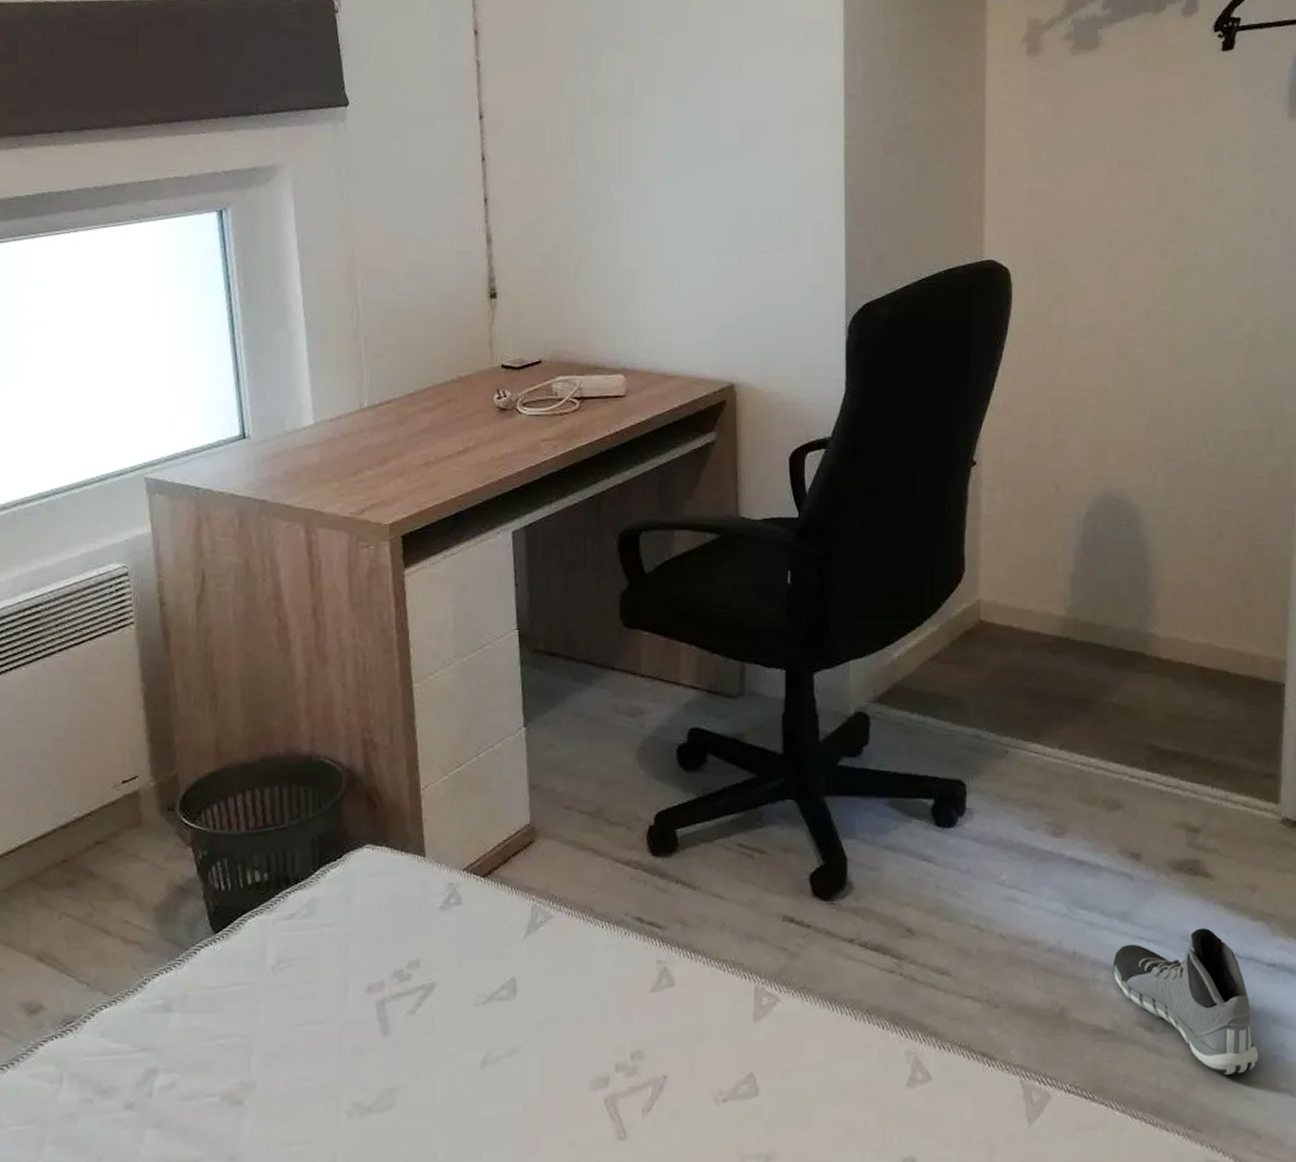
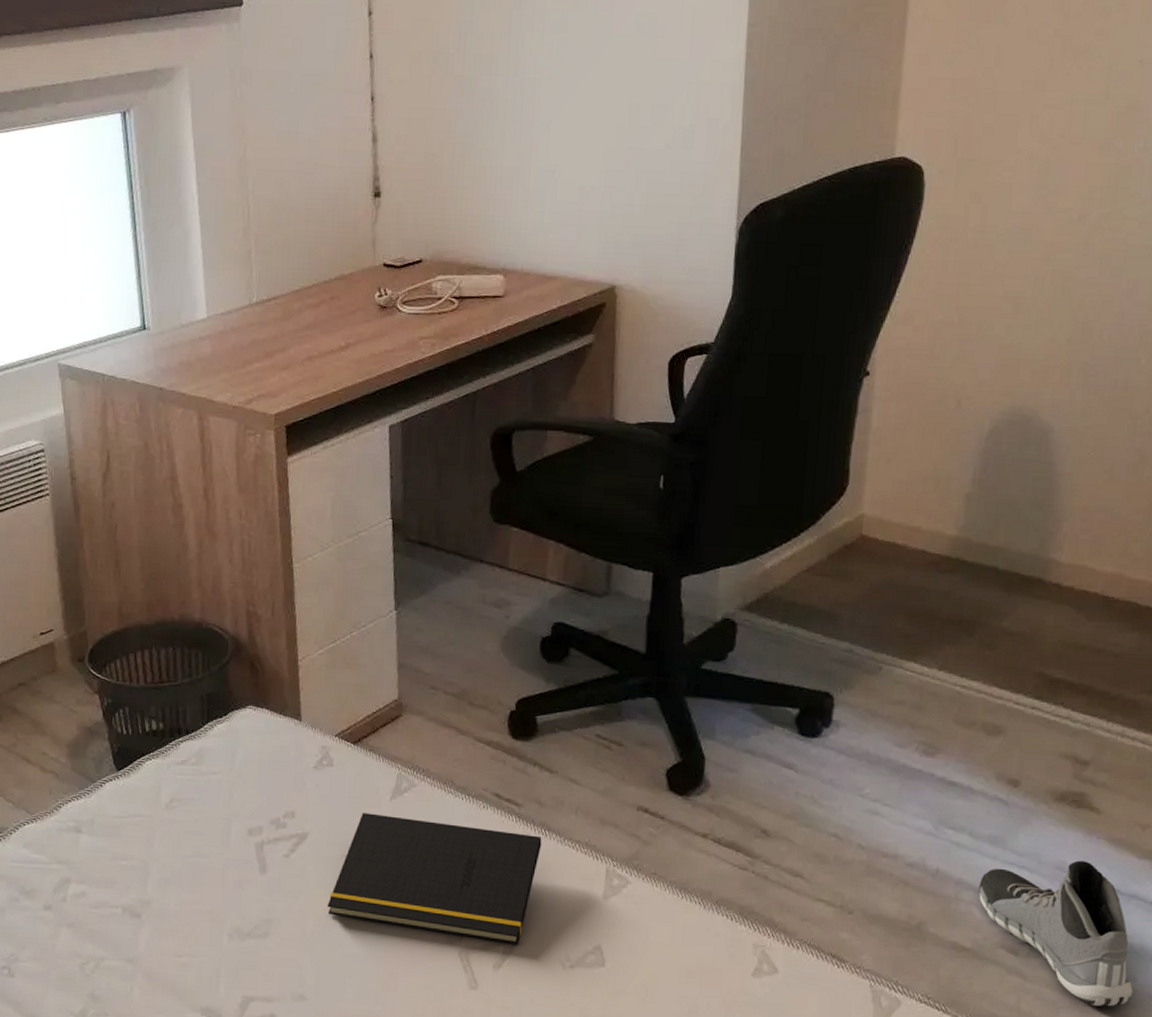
notepad: none [459,953,687,1084] -> present [328,812,542,945]

